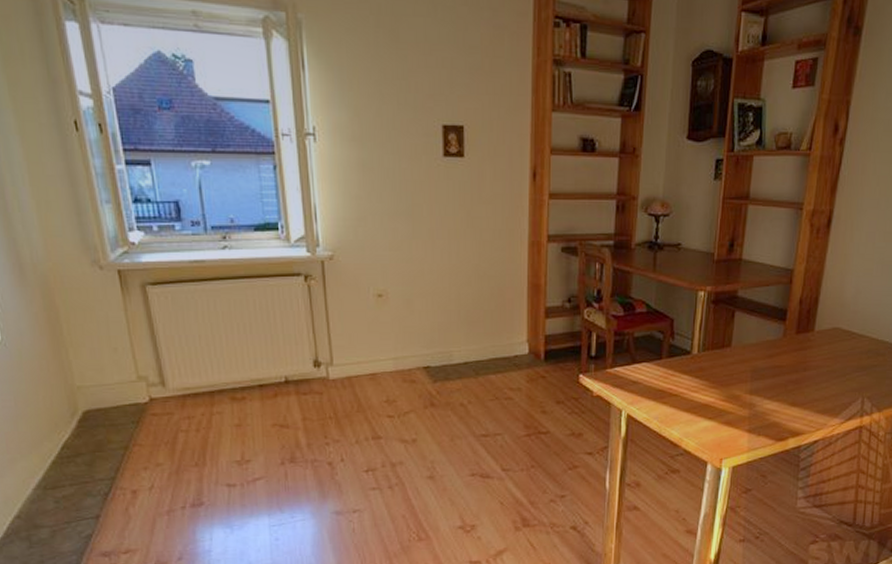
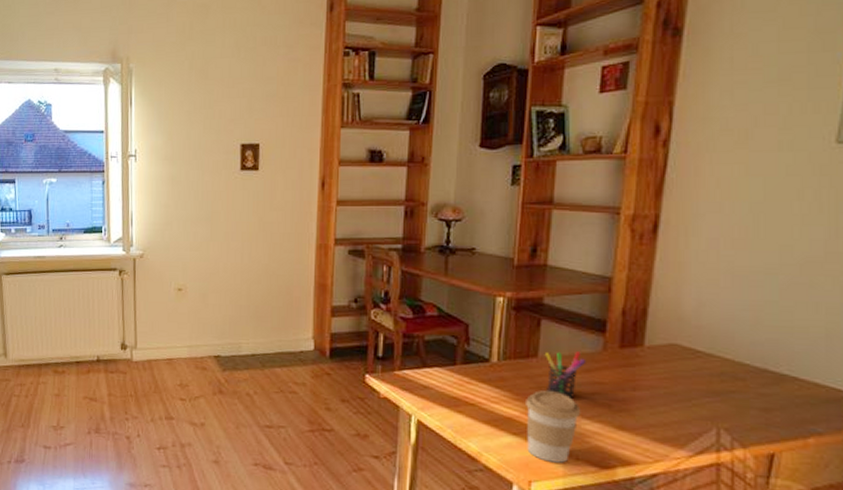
coffee cup: none [720,377,764,440] -> present [526,390,581,463]
pen holder: none [737,339,770,382] -> present [545,351,587,398]

